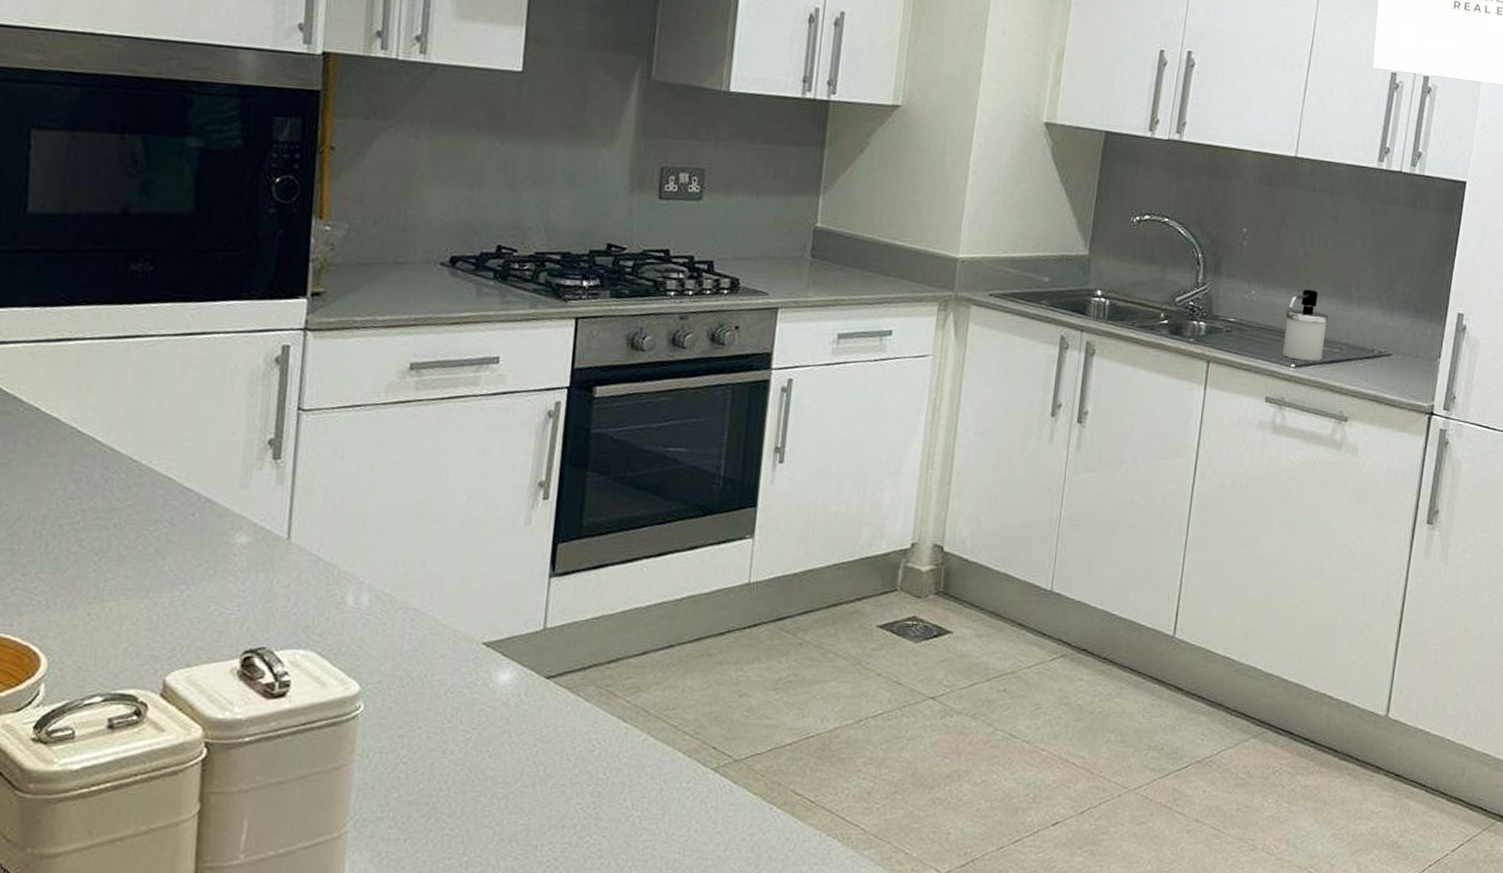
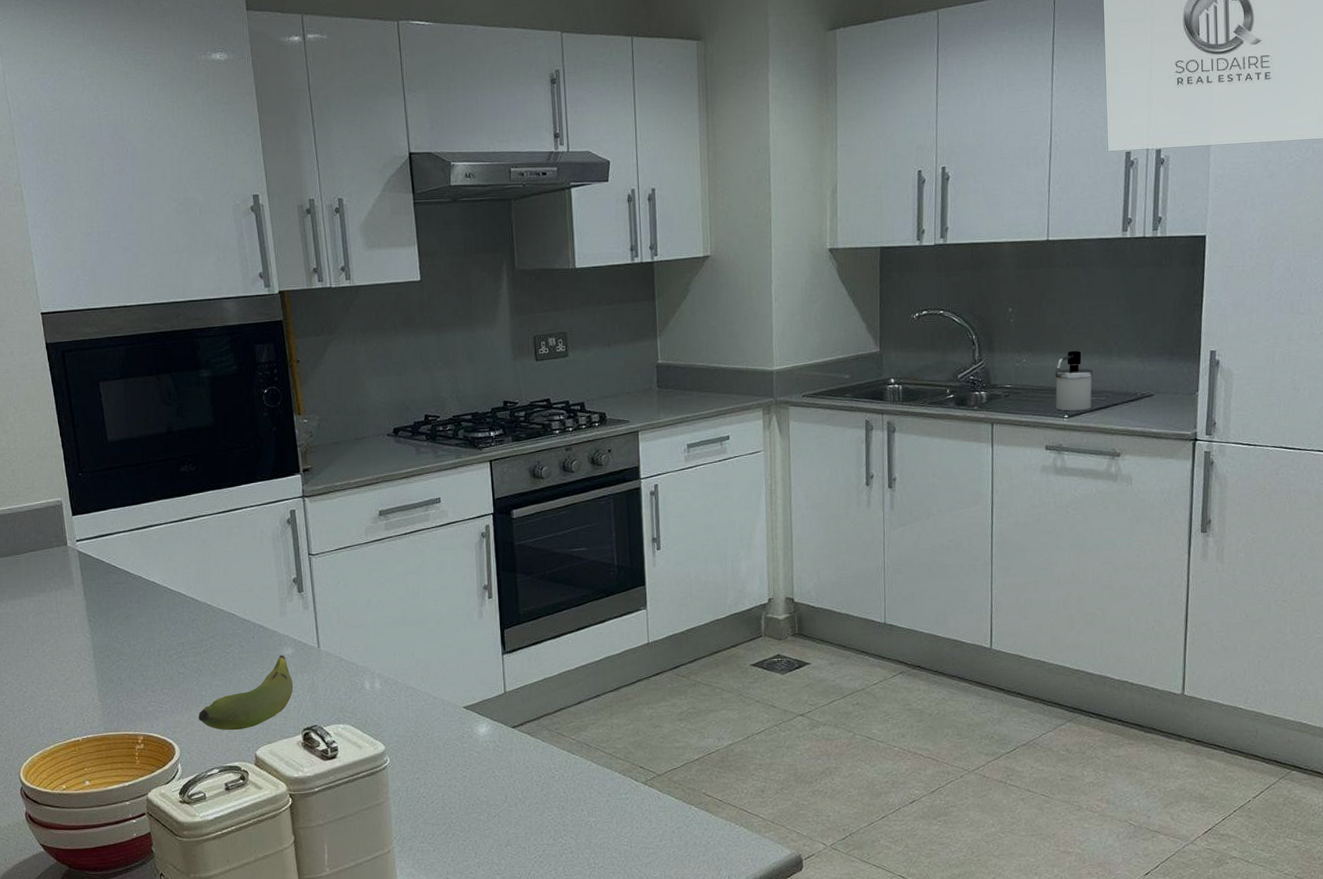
banana: none [86,543,241,644] -> present [198,655,294,731]

